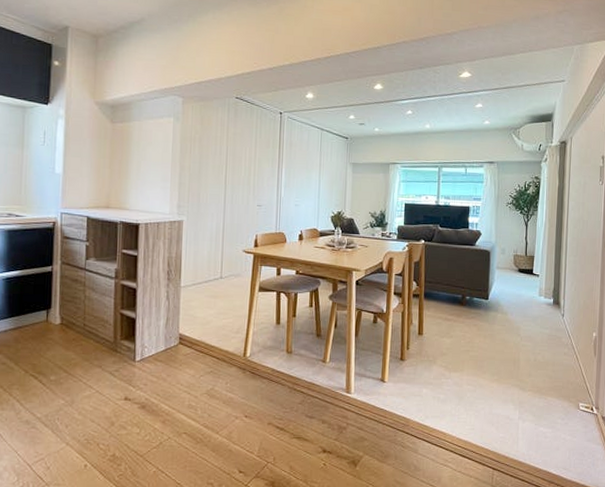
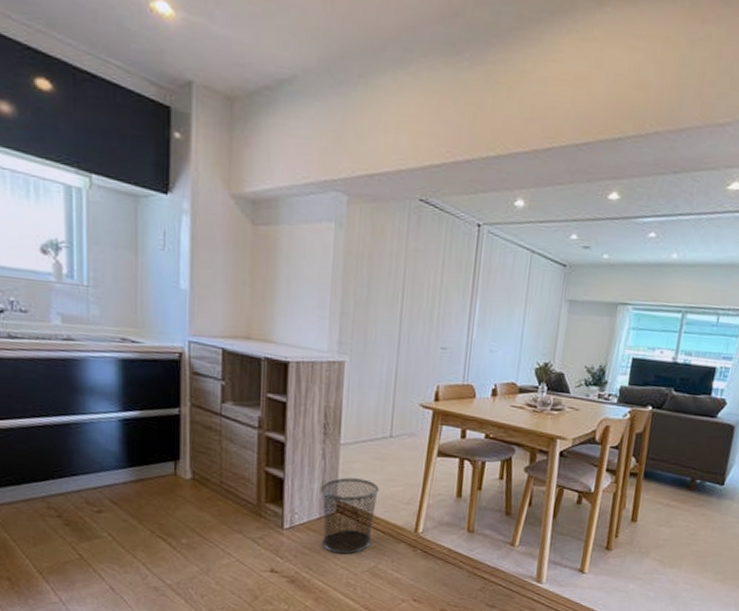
waste bin: none [166,314,213,380] -> present [321,477,379,555]

